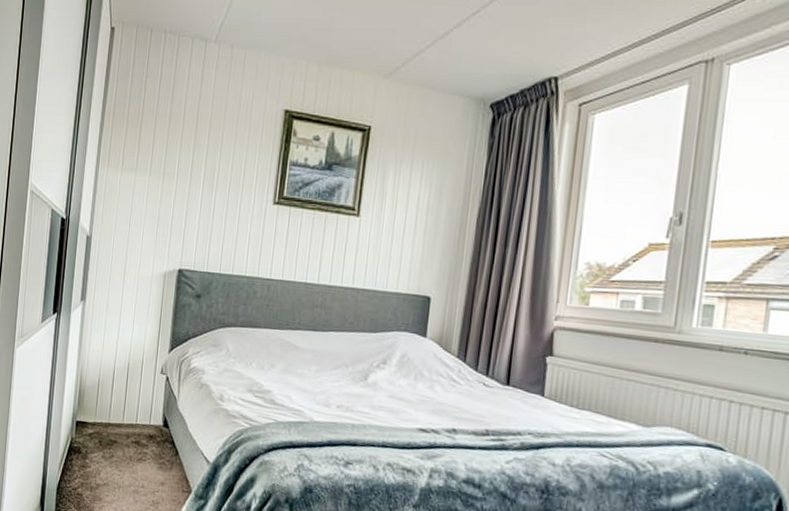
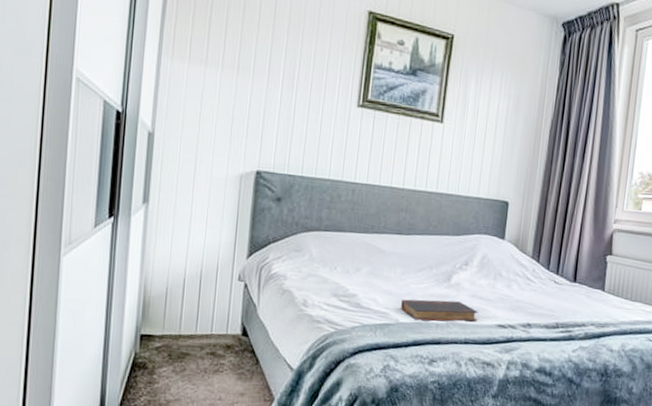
book: none [315,397,397,424] -> present [401,299,478,322]

